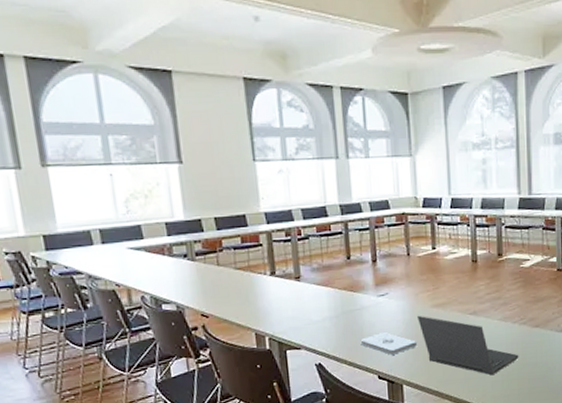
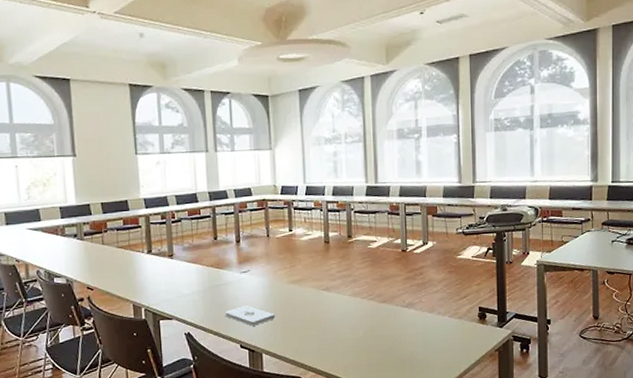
laptop computer: present [417,315,519,376] -> none [276,290,368,347]

